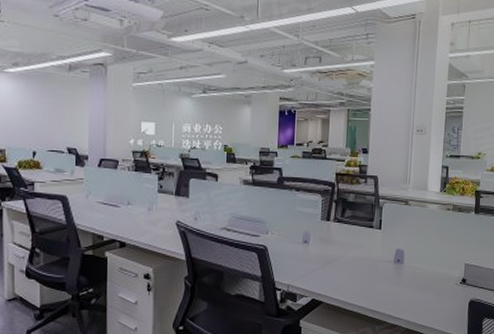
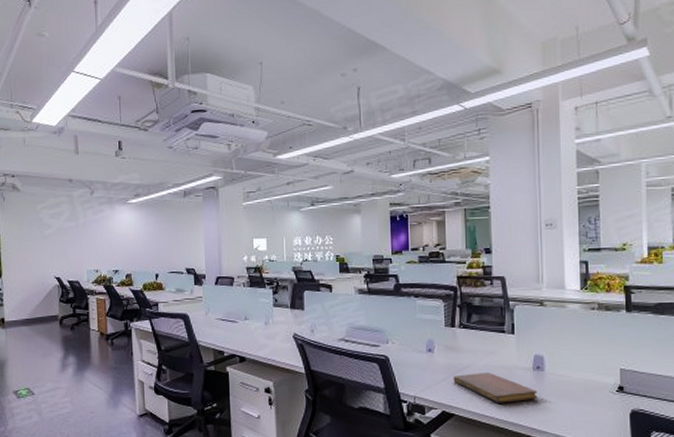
notebook: none [324,264,396,292] -> present [453,372,538,403]

